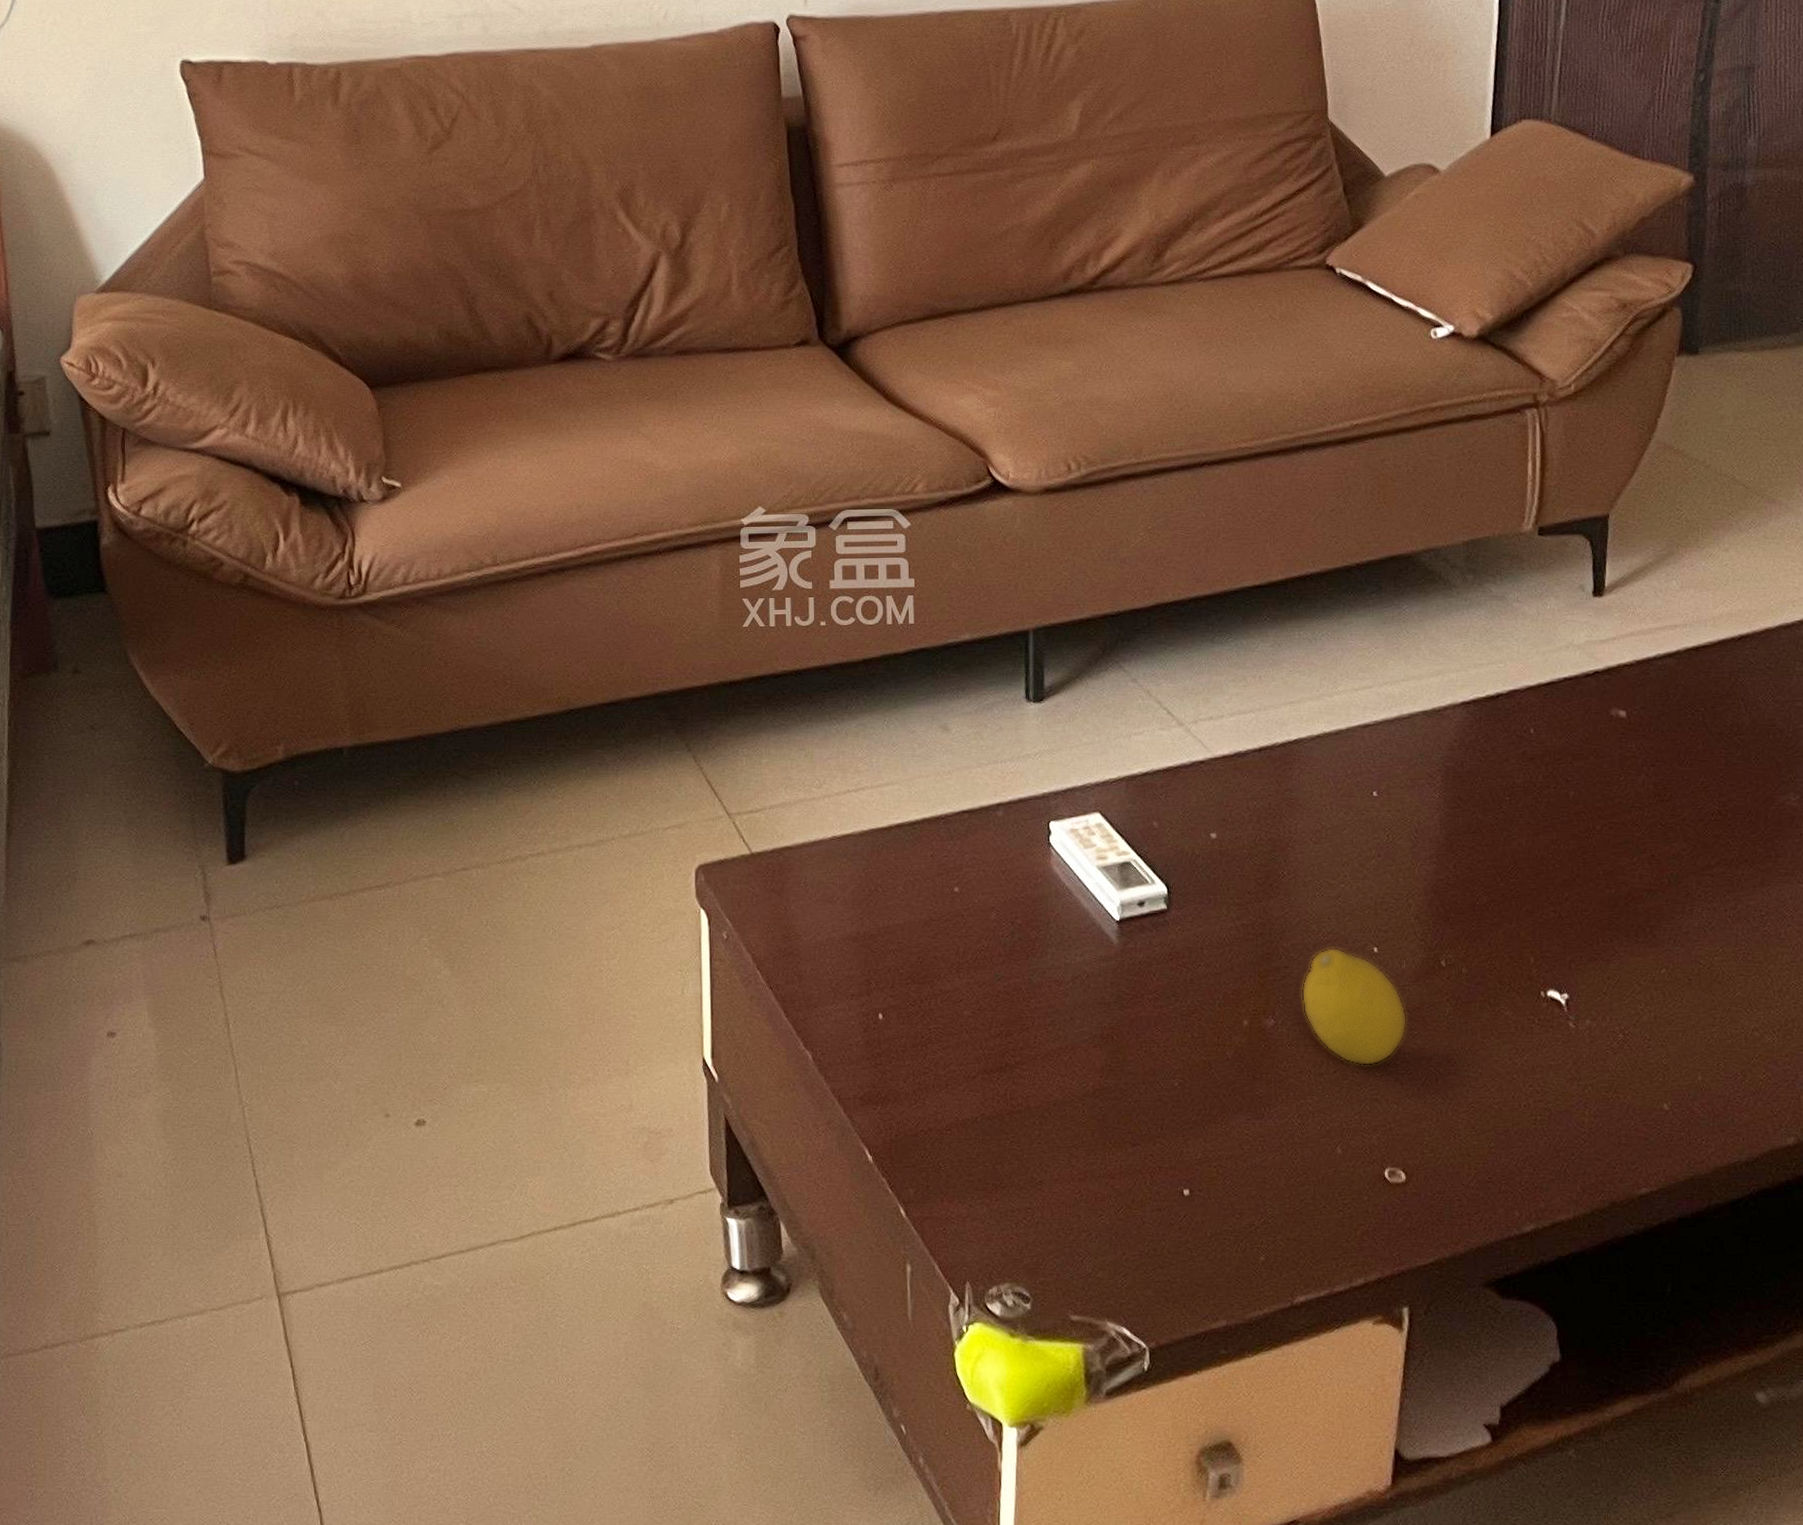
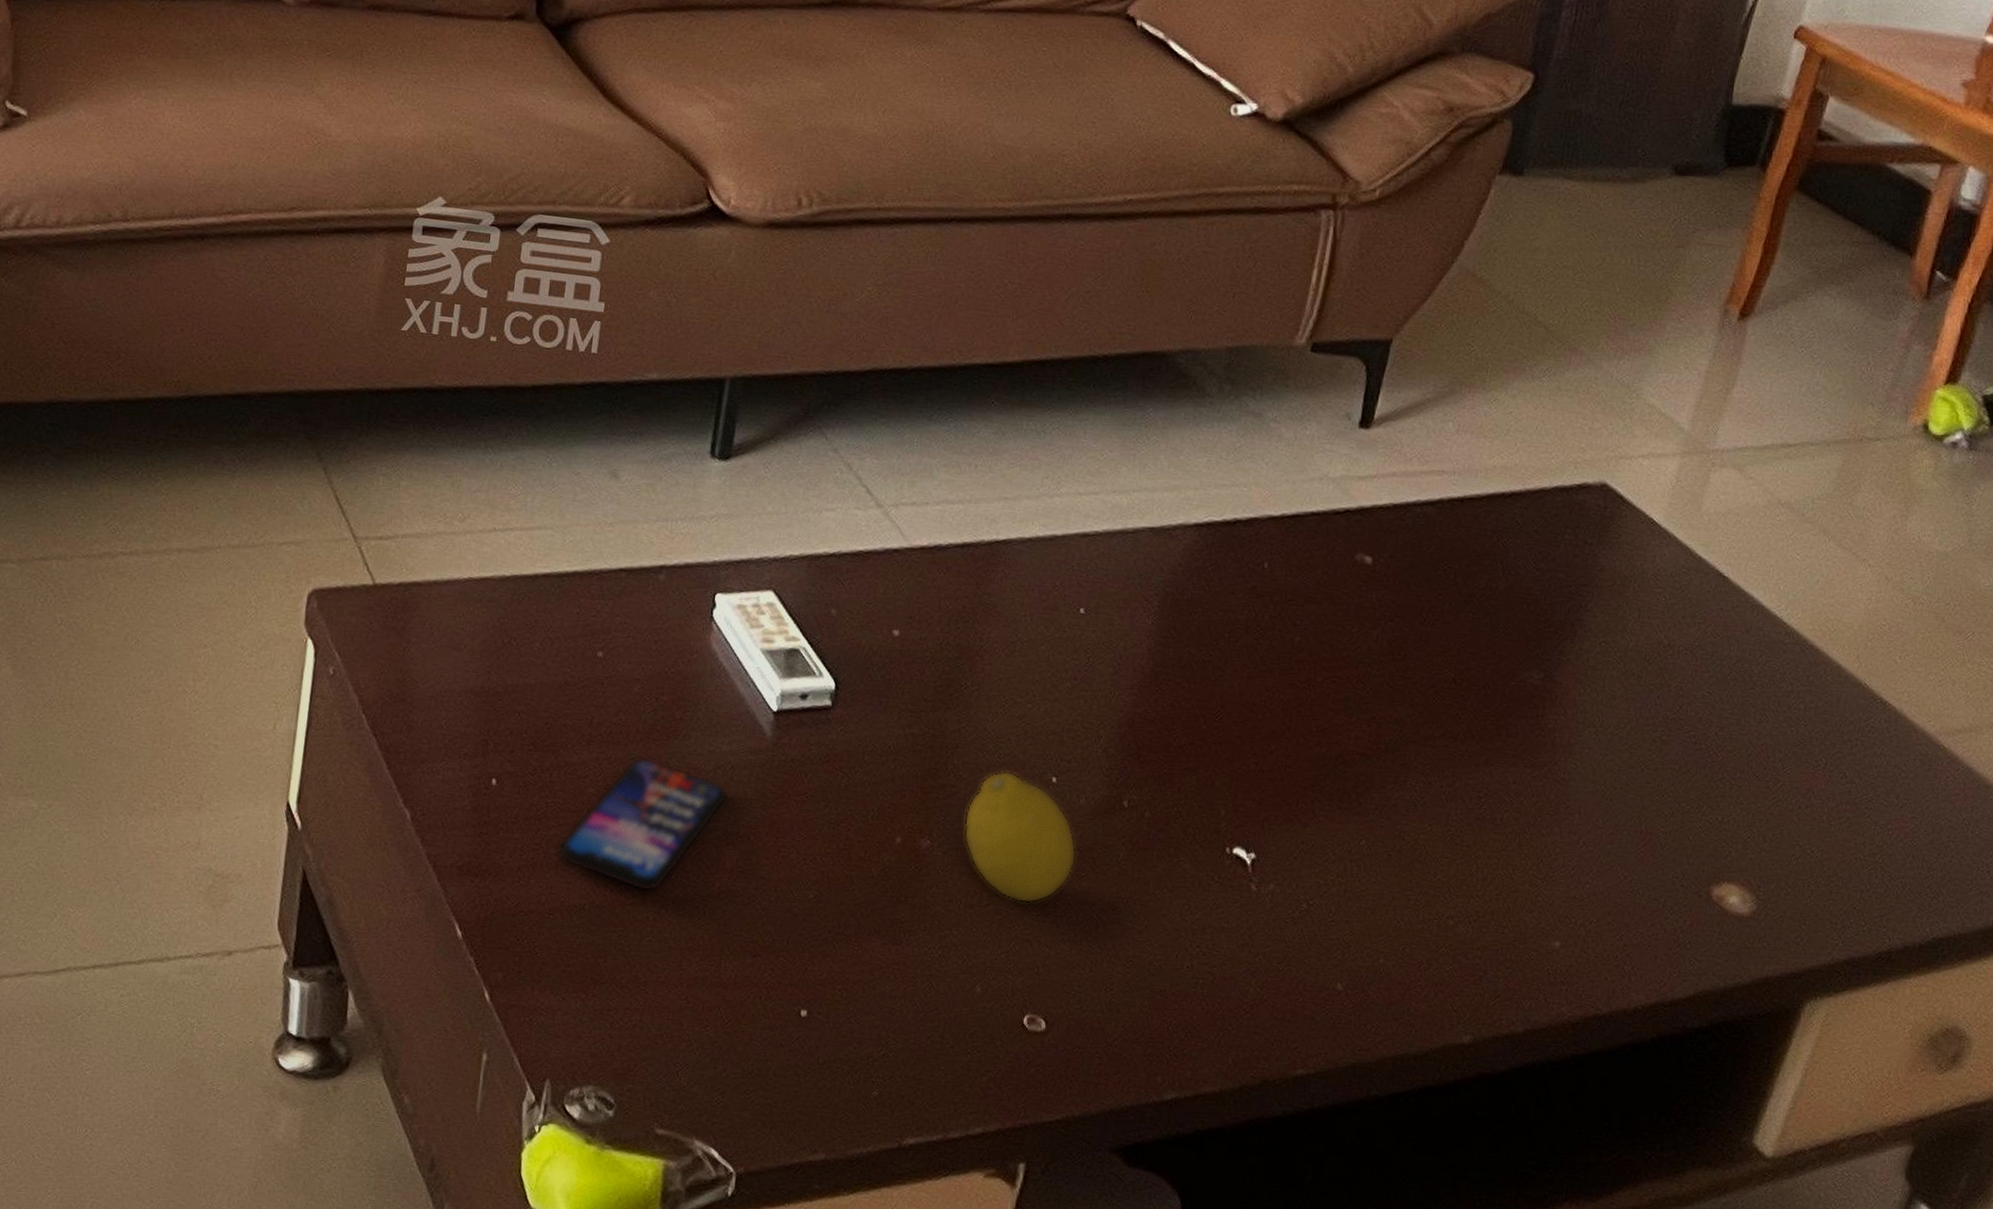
smartphone: none [946,977,1088,1099] -> present [558,757,728,892]

